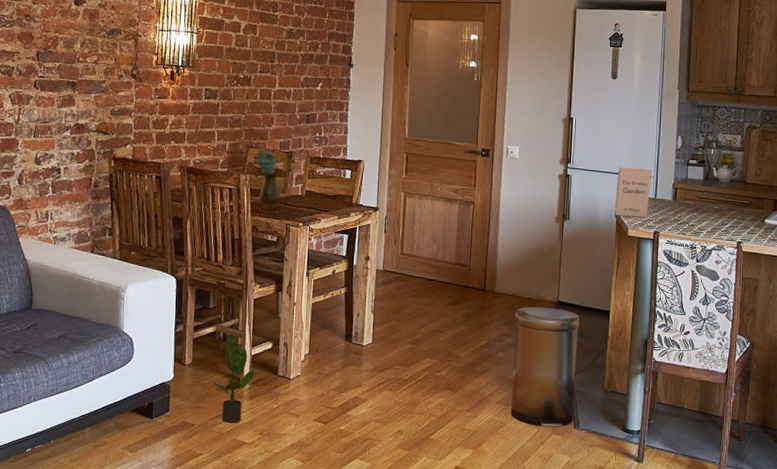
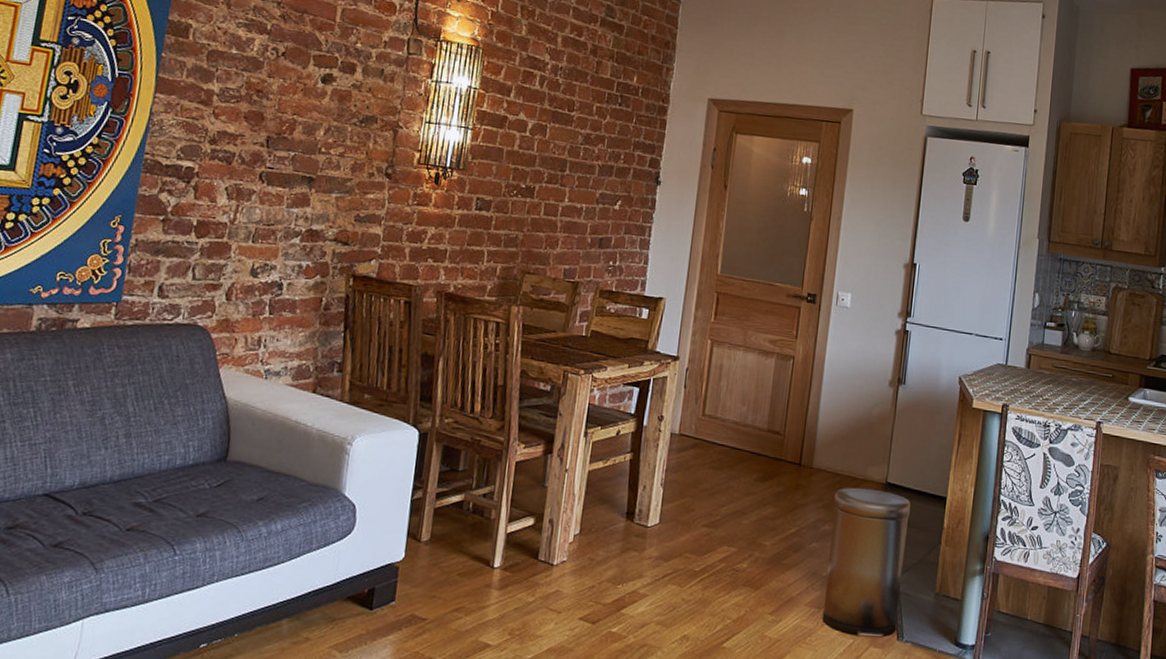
potted plant: present [212,334,258,423] -> none [453,504,512,619]
vase: present [255,148,280,210] -> none [532,275,560,353]
book: present [614,167,652,218] -> none [958,325,1003,388]

